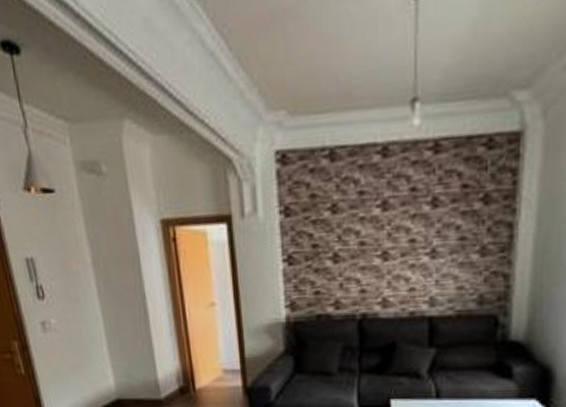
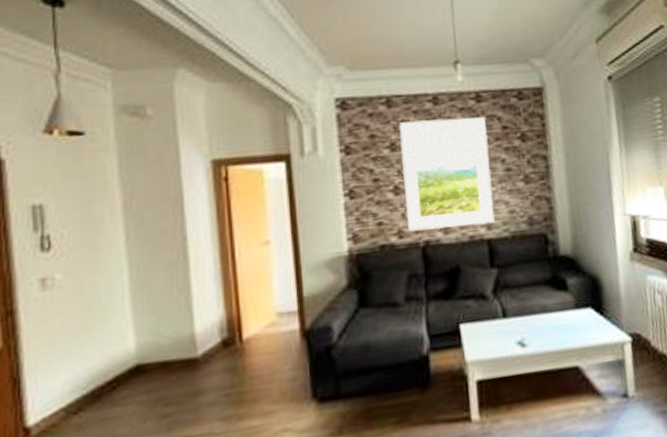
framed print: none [342,172,442,303] -> present [399,117,495,232]

